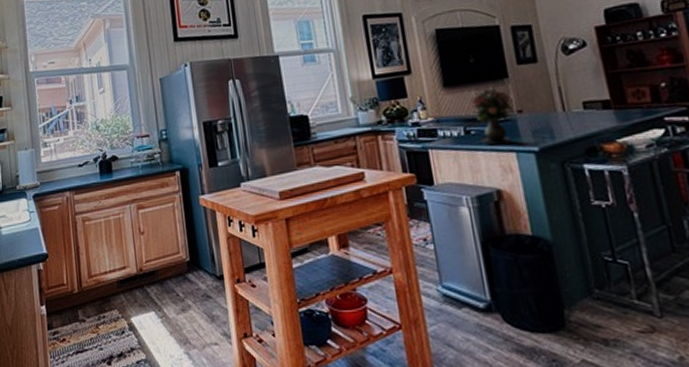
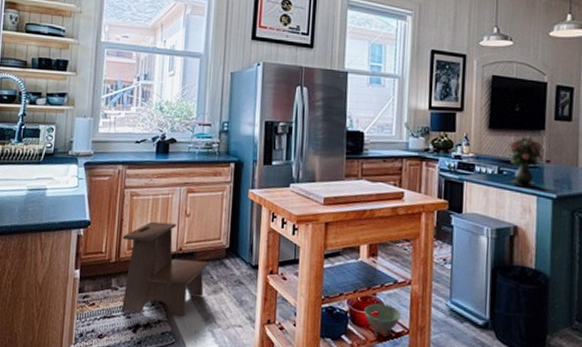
step stool: none [82,243,173,344] -> present [122,221,209,317]
bowl: none [346,298,389,334] -> present [364,303,401,335]

